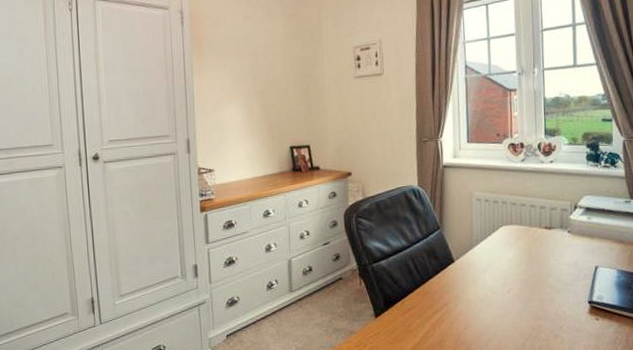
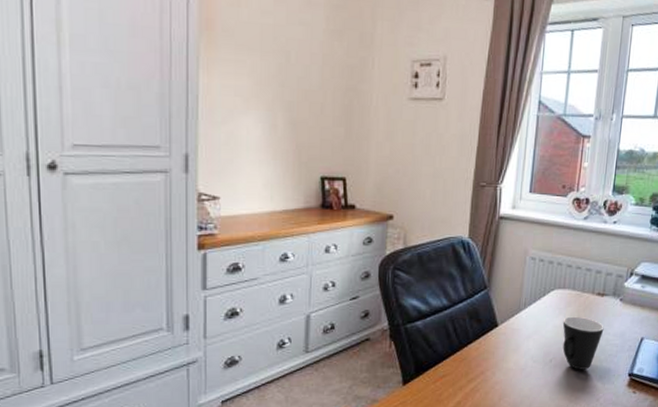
mug: none [515,249,557,299] -> present [562,316,604,370]

